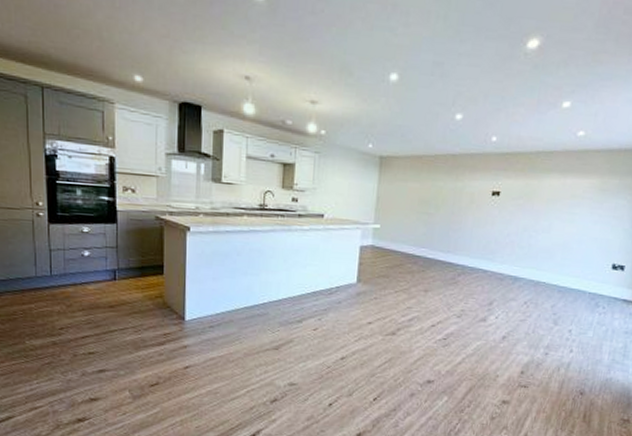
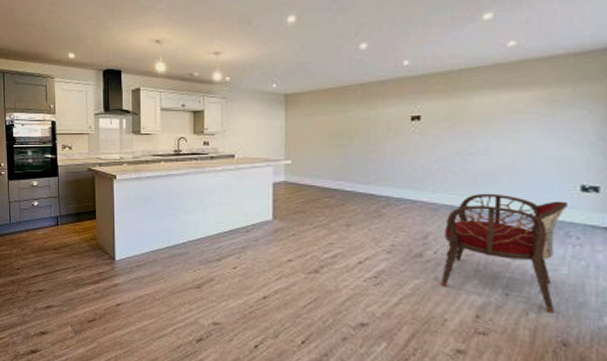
armchair: none [497,266,601,369] -> present [441,193,567,314]

